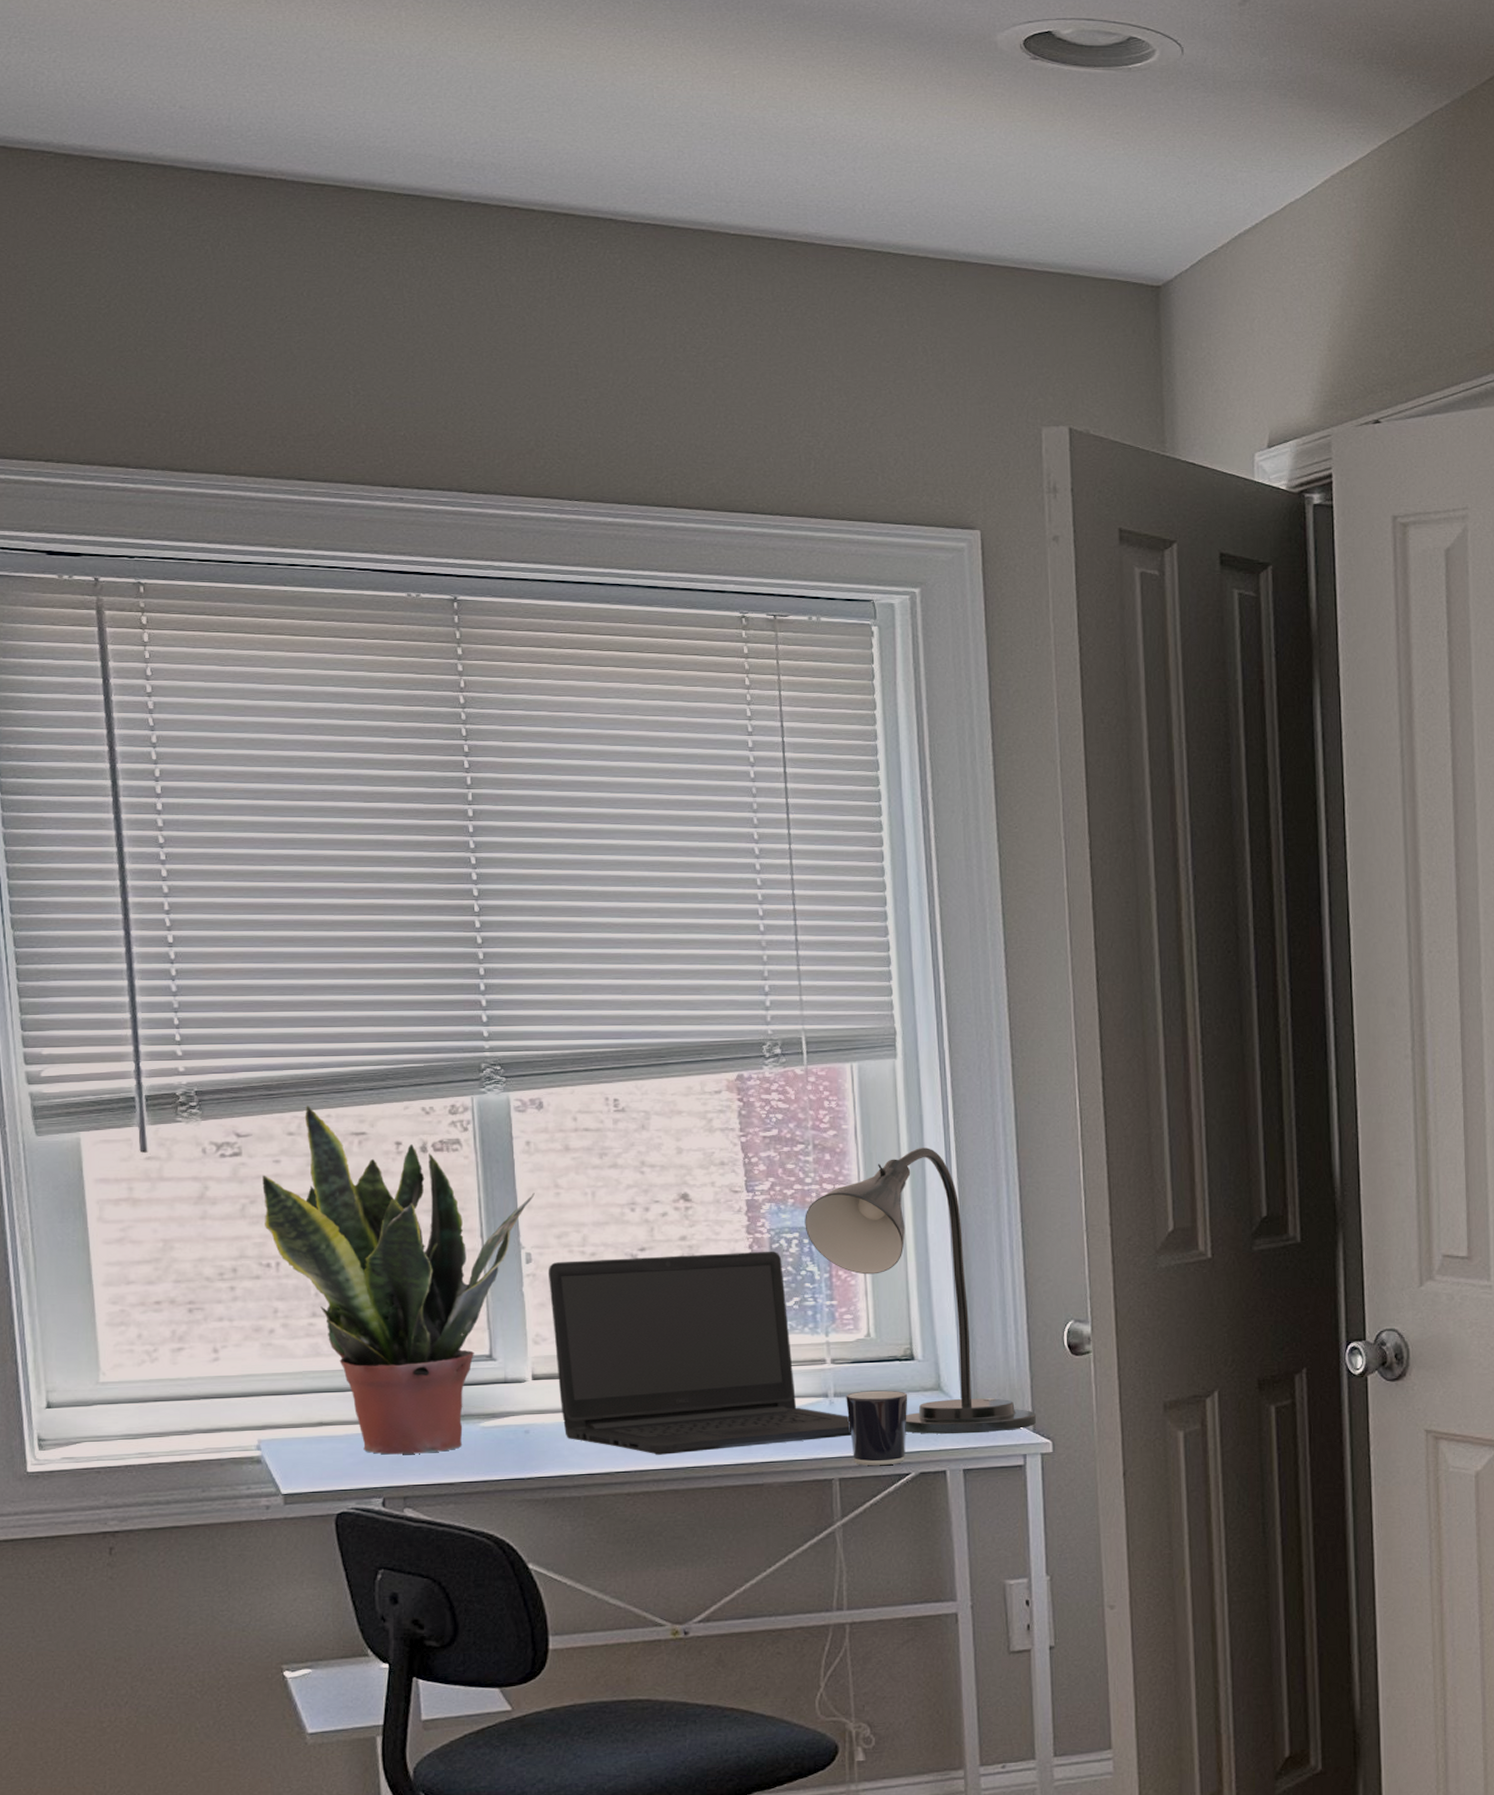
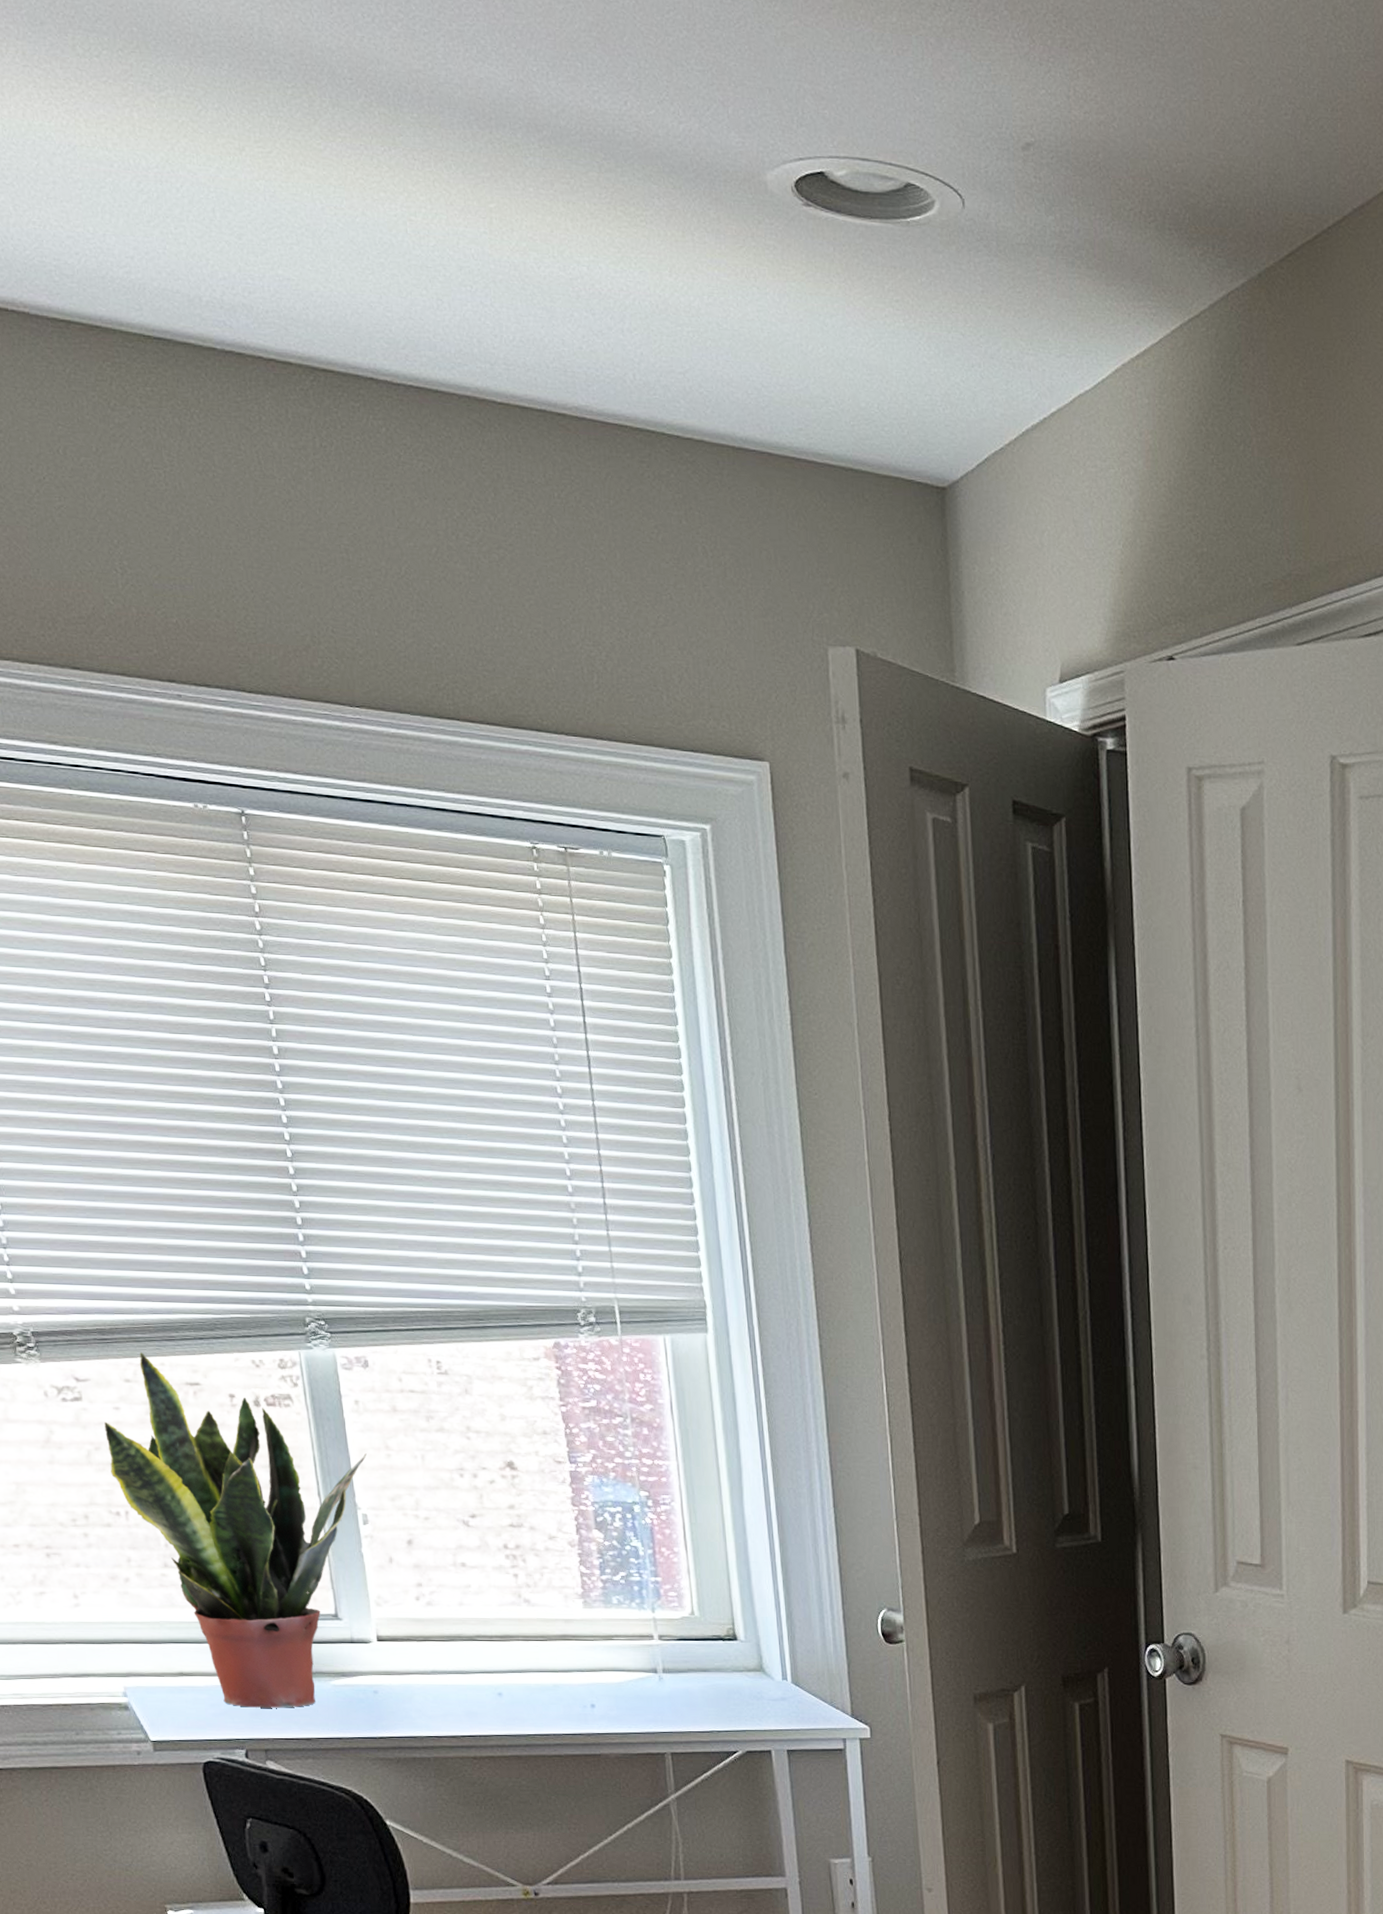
laptop: present [548,1251,851,1455] -> none [384,1524,681,1721]
desk lamp: present [805,1148,1037,1434] -> none [626,1427,855,1716]
mug: present [846,1390,908,1466] -> none [674,1668,733,1743]

